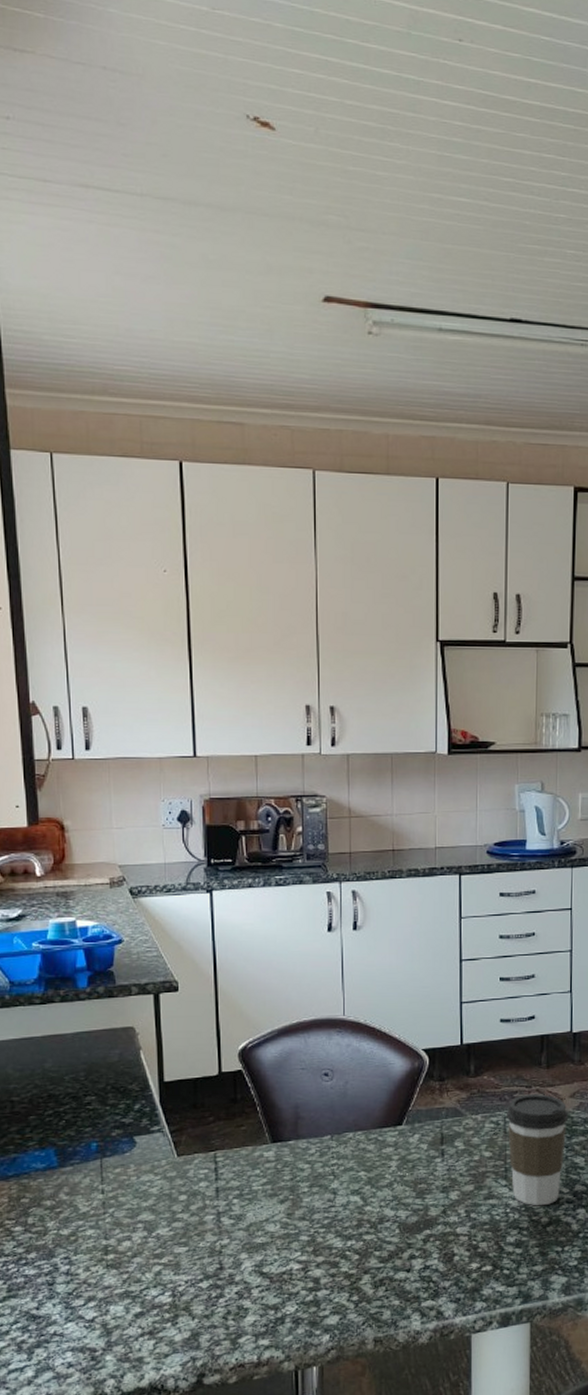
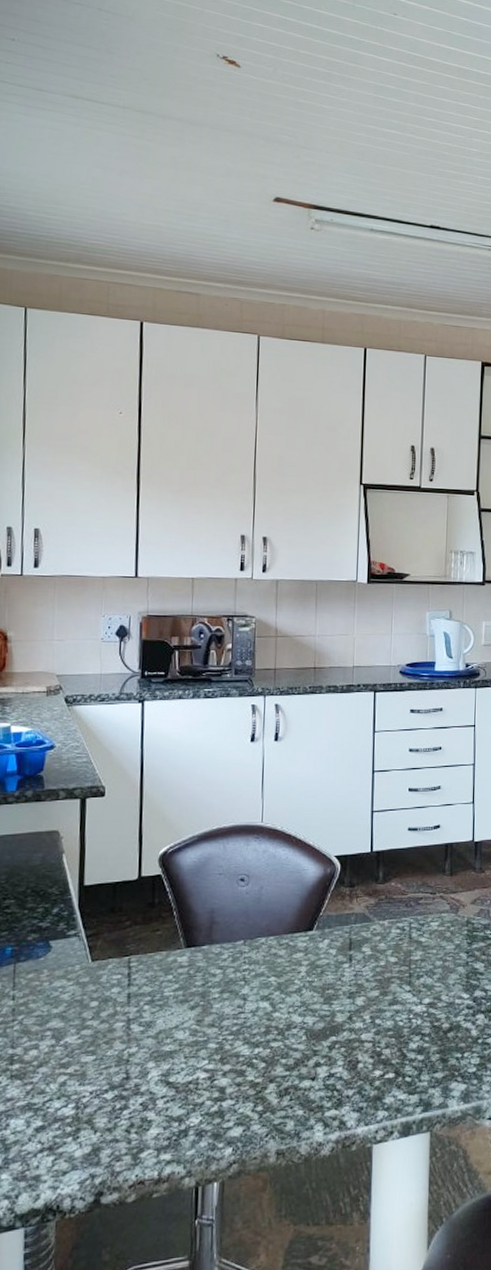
coffee cup: present [506,1094,569,1206] -> none [411,901,470,1012]

